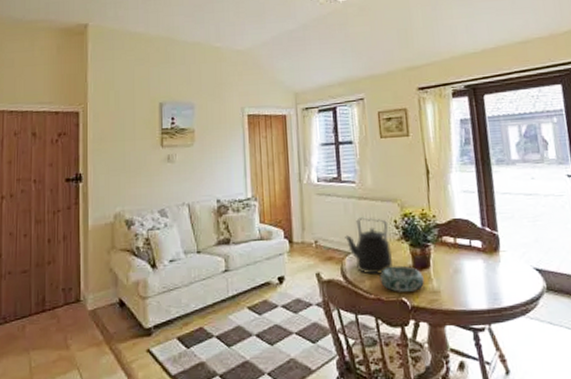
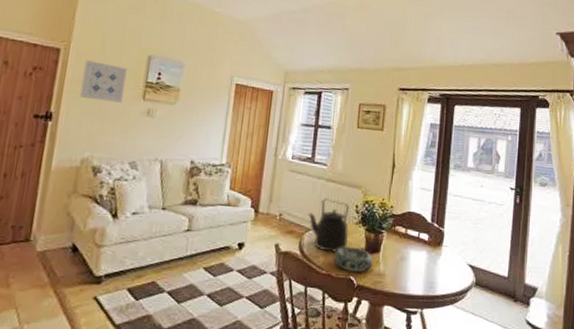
wall art: none [103,117,142,156] -> present [80,60,127,103]

